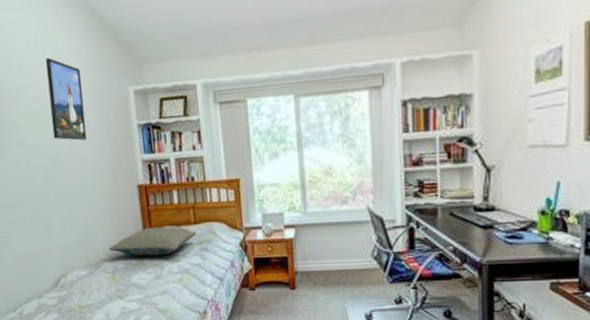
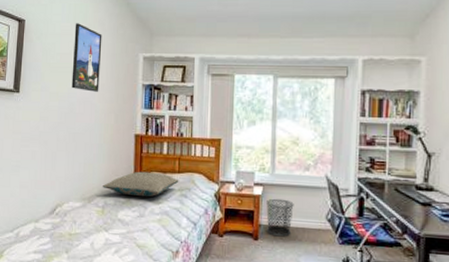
waste bin: none [301,240,333,283] -> present [266,198,294,237]

